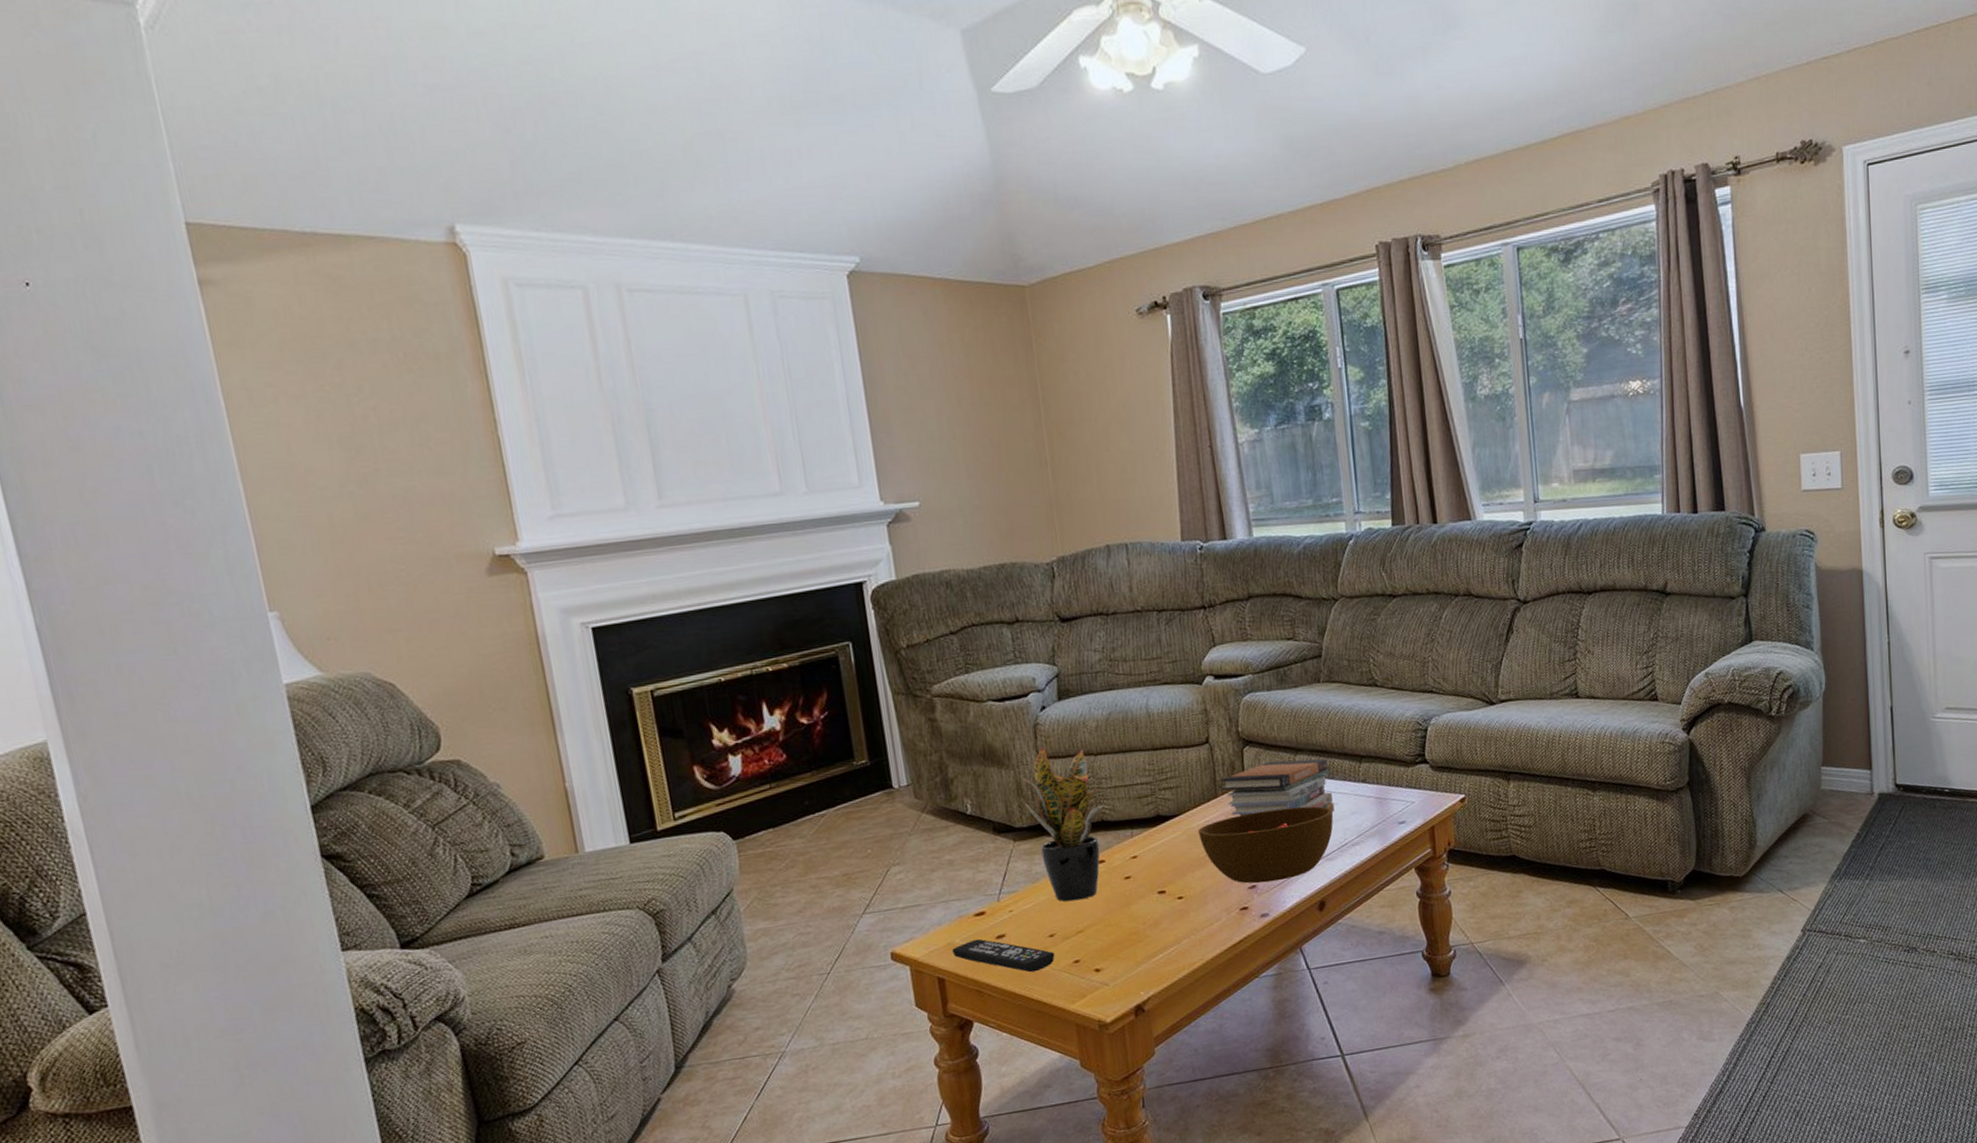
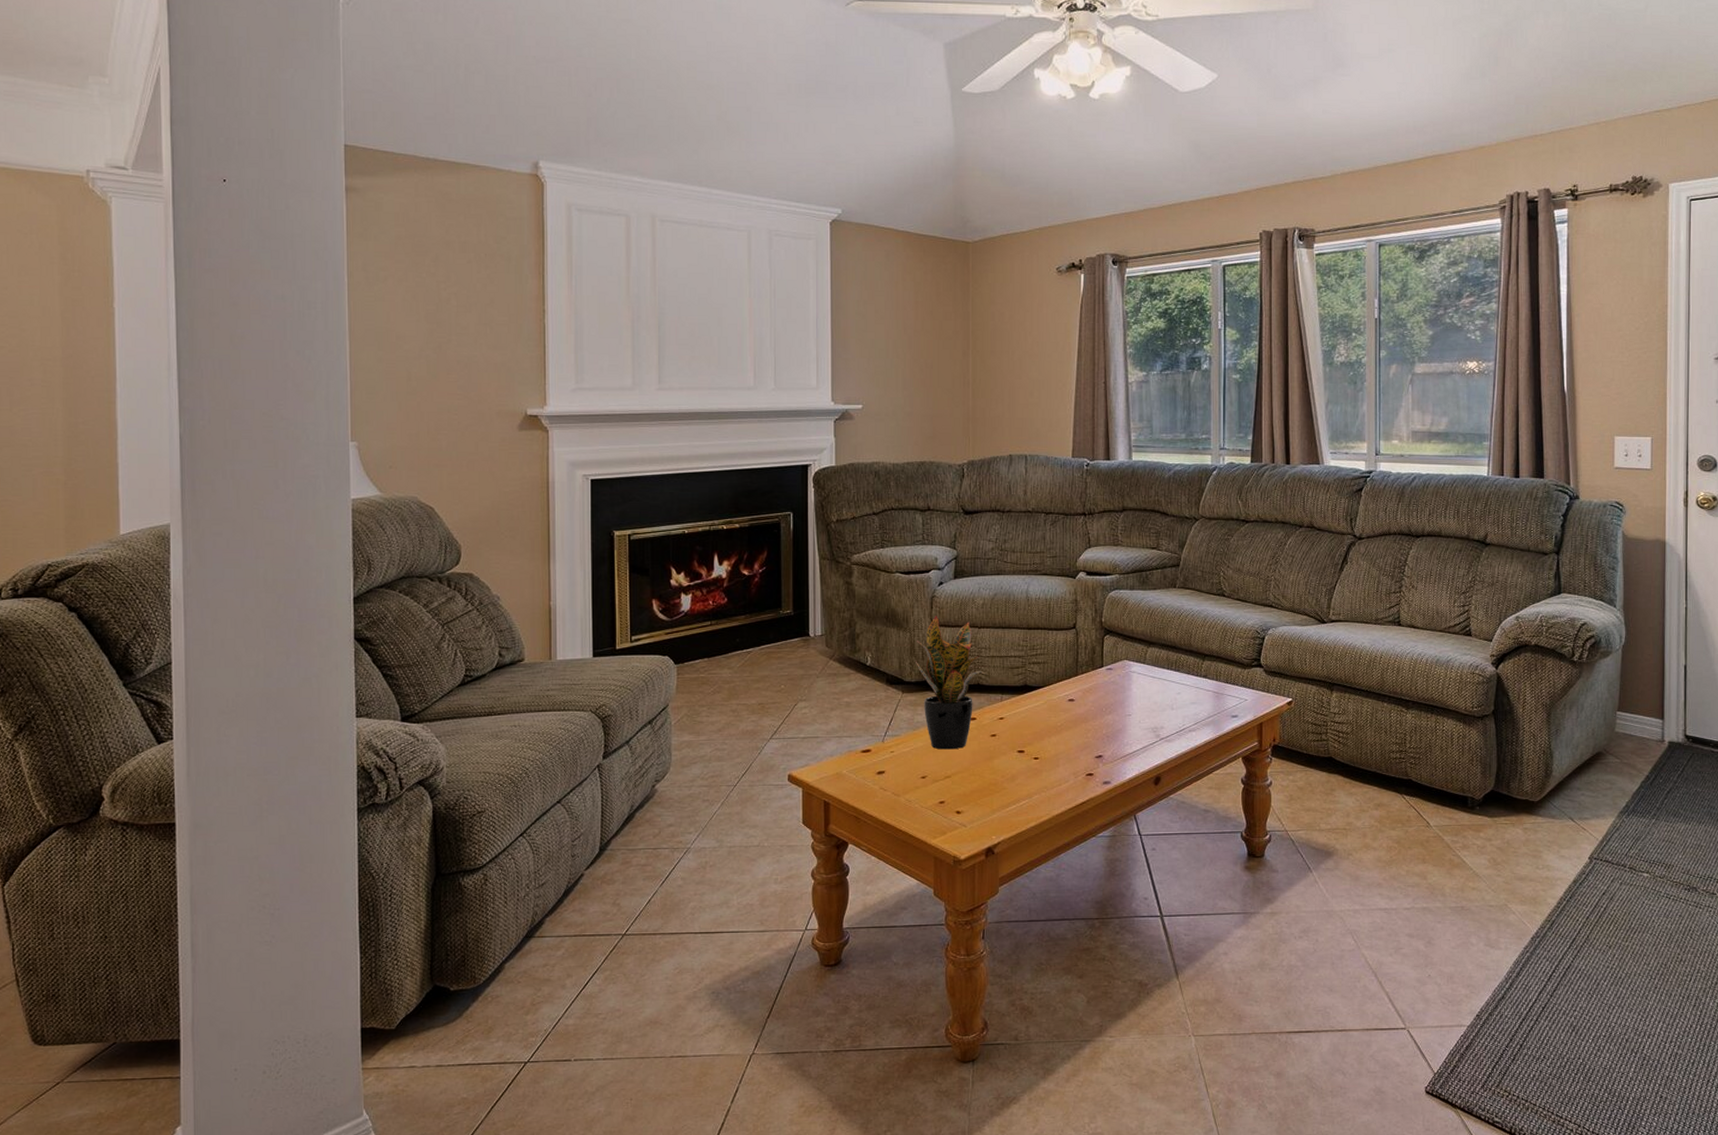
remote control: present [951,938,1055,973] -> none [839,772,924,807]
bowl: present [1197,806,1334,884] -> none [1057,692,1176,754]
book stack: present [1220,758,1335,817] -> none [1081,650,1177,700]

